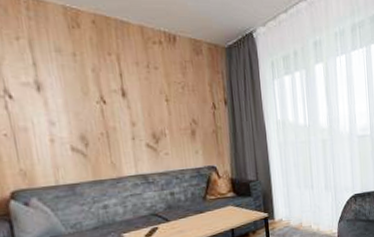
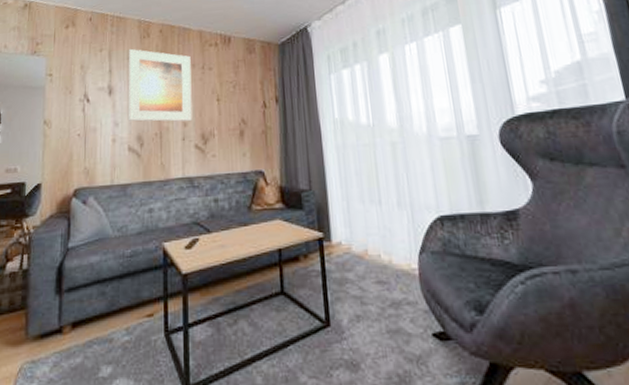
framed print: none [55,39,141,121] -> present [127,48,192,122]

